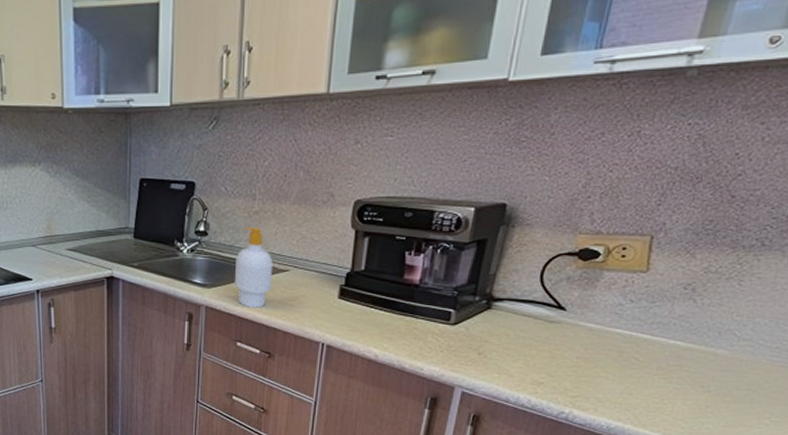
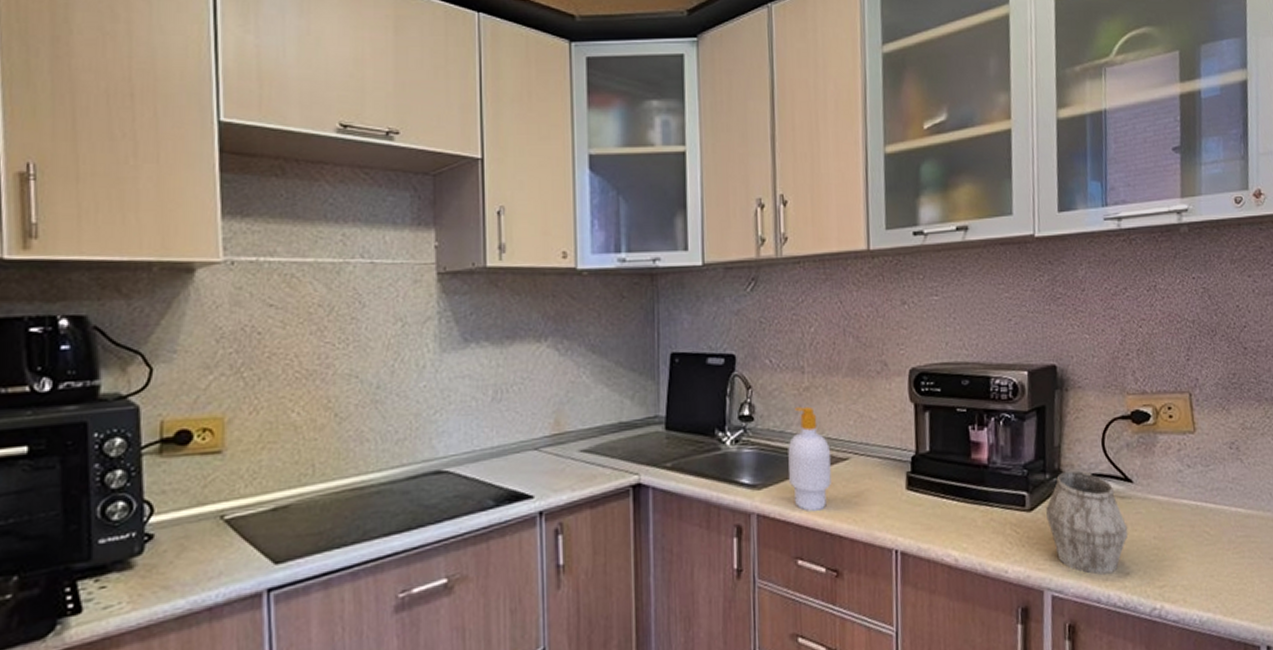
mug: none [468,297,551,381] -> present [1045,471,1128,575]

